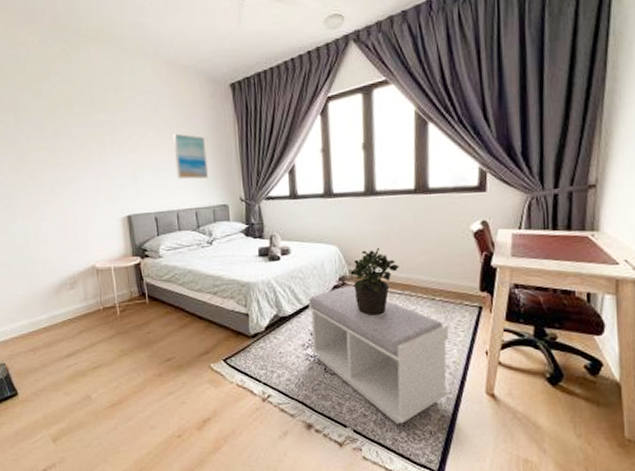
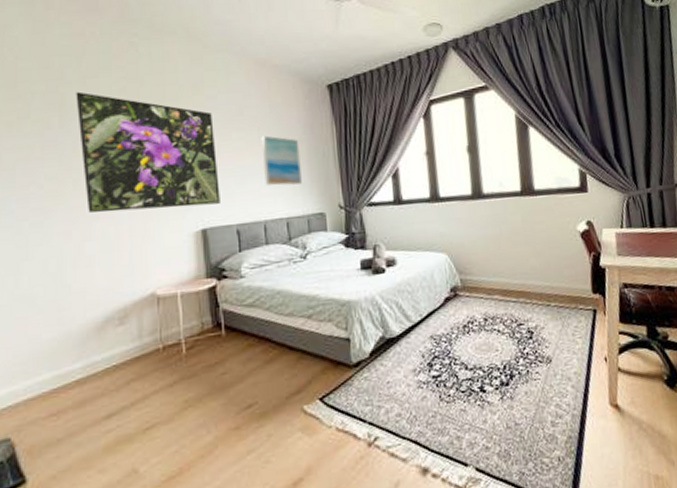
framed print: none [24,95,141,199] -> present [76,91,220,213]
bench: present [309,287,449,424] -> none [418,298,572,454]
potted plant: present [350,248,399,316] -> none [461,254,512,329]

